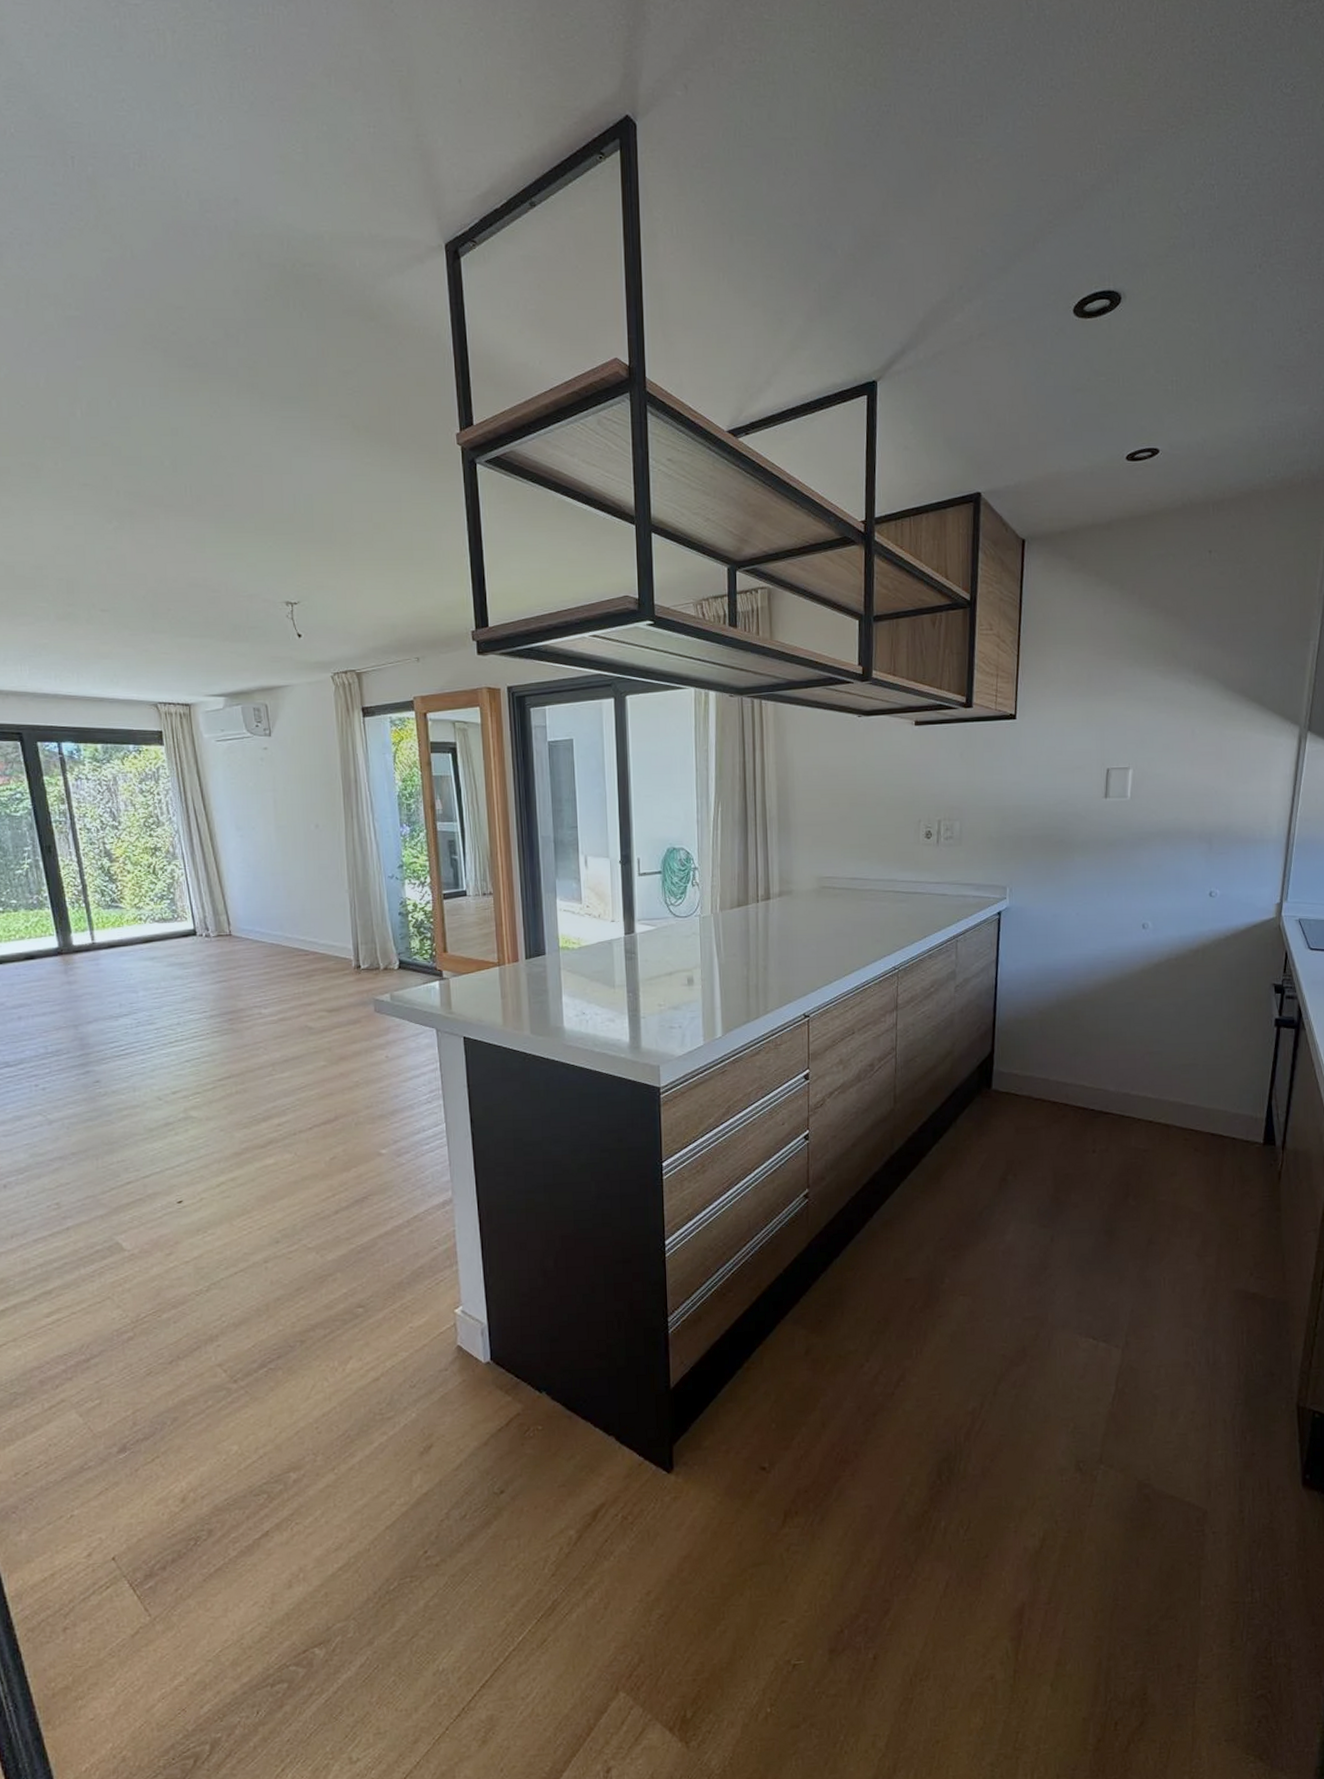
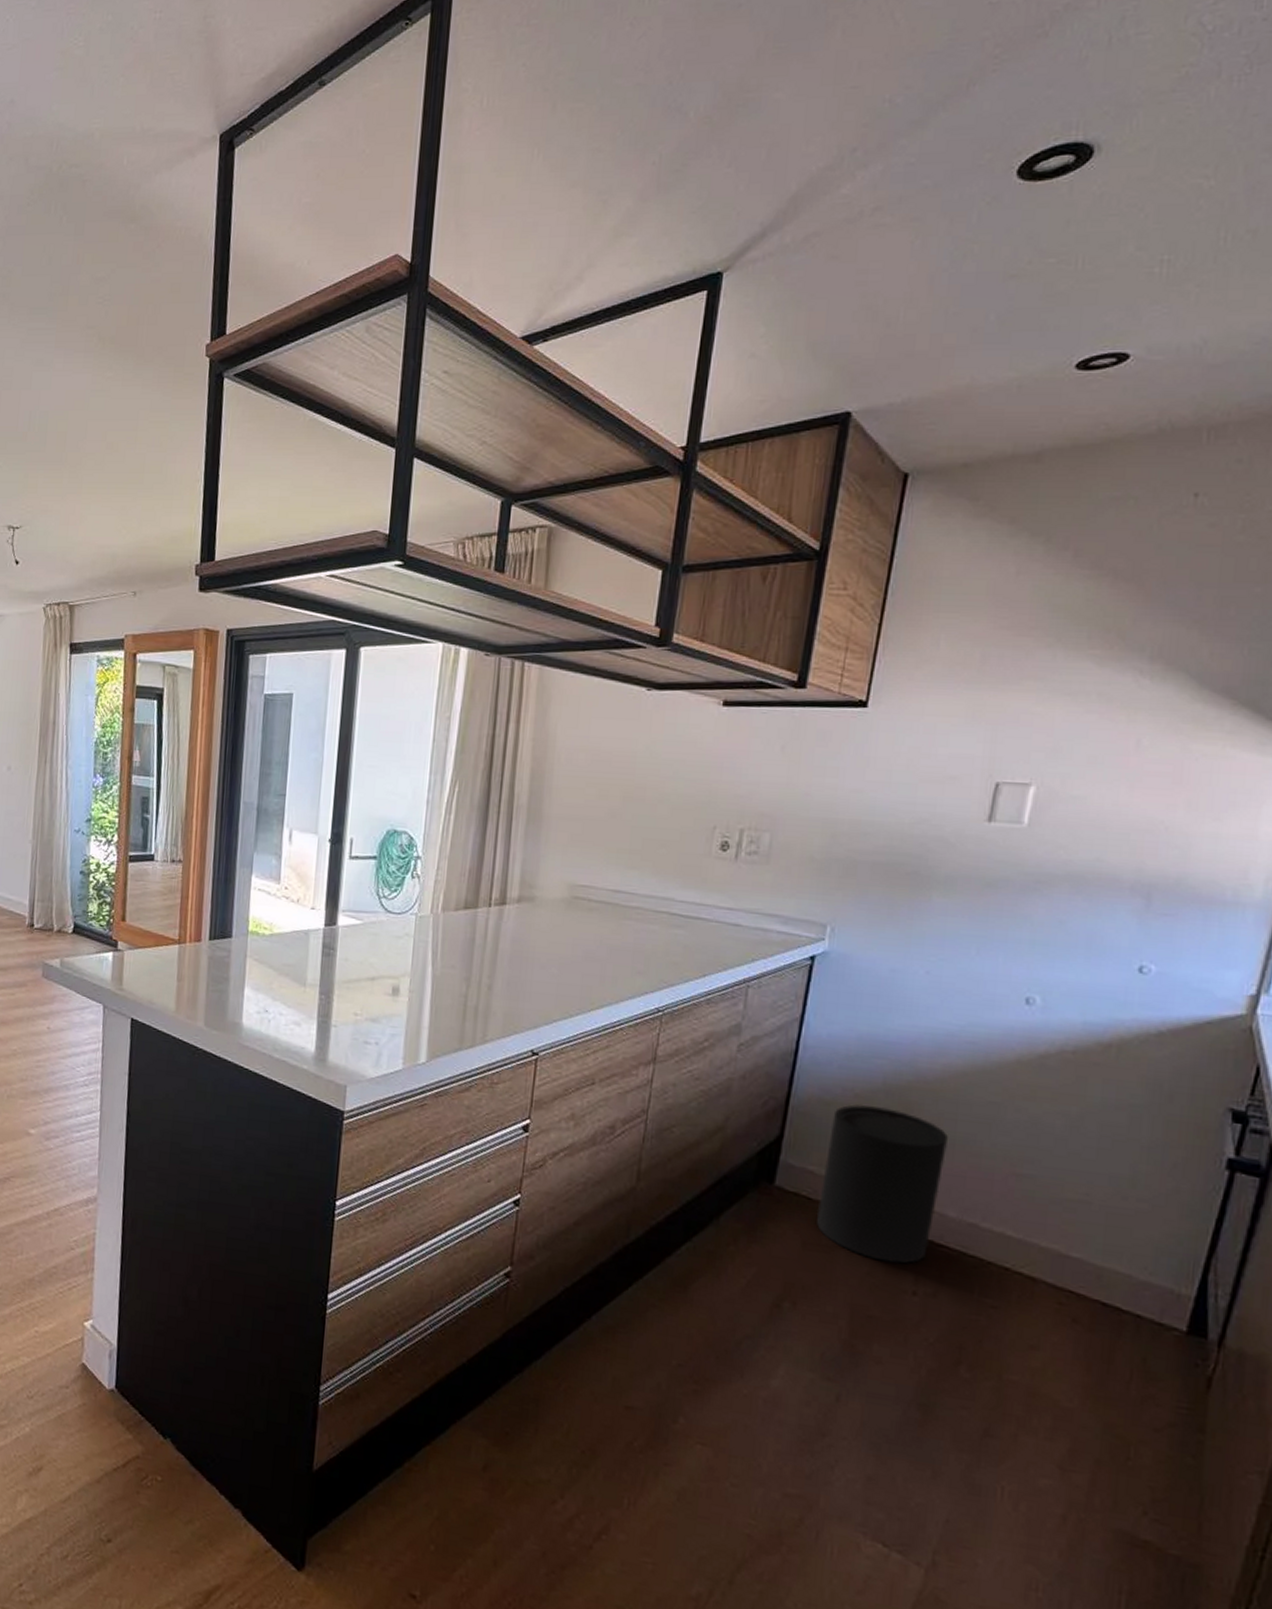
trash can: none [1023,1018,1104,1132] -> present [816,1105,948,1264]

